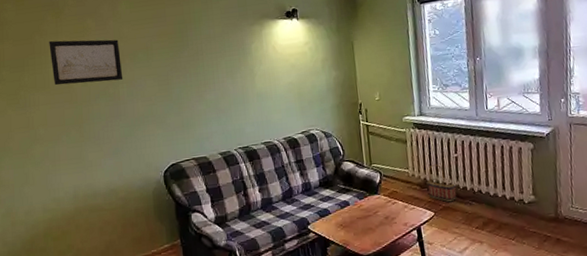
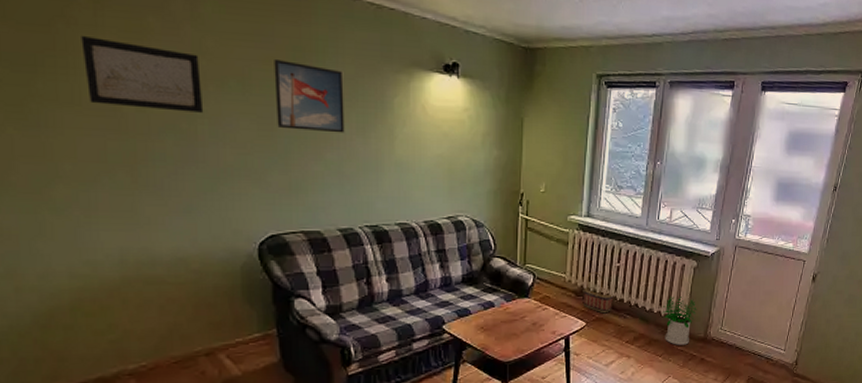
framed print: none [166,31,218,82] -> present [274,58,345,133]
potted plant: none [506,179,543,227] -> present [662,296,697,345]

